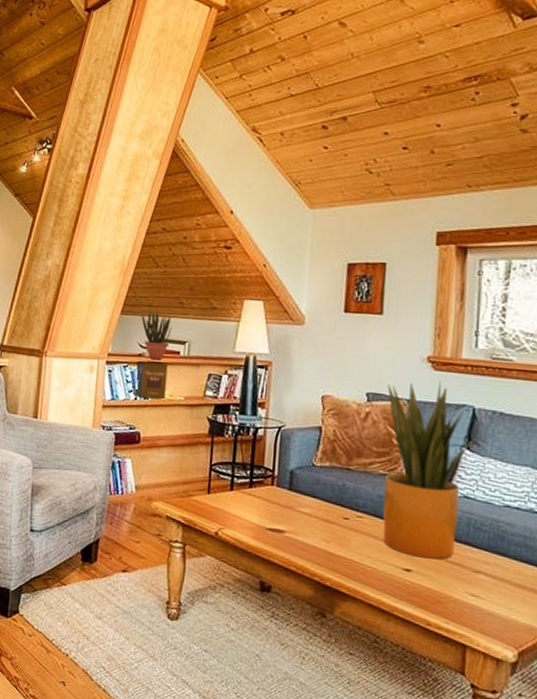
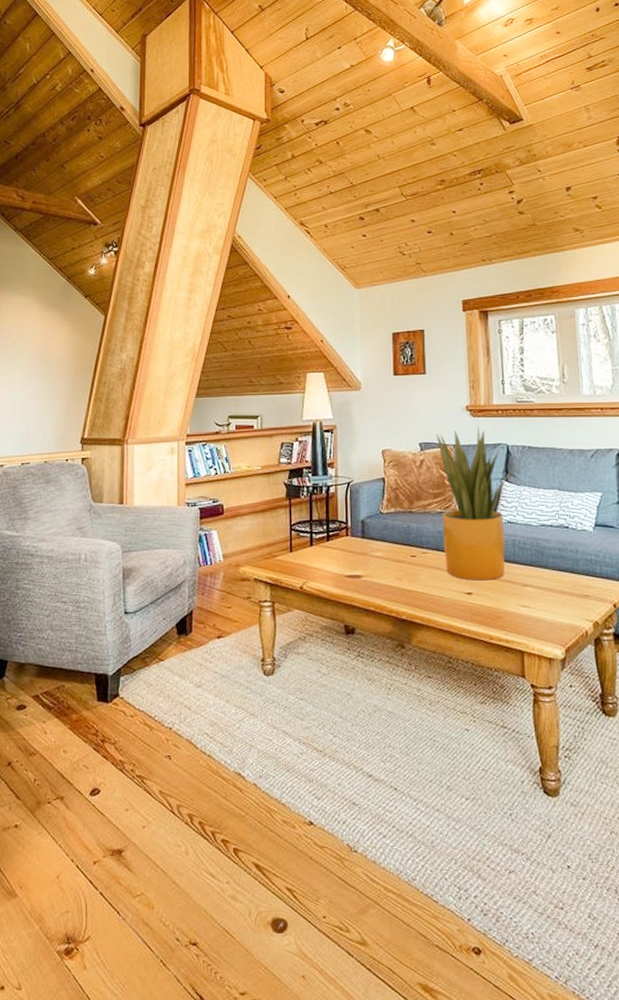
books: present [132,360,168,399] -> none [212,437,244,472]
potted plant: present [141,309,172,361] -> none [214,390,244,436]

